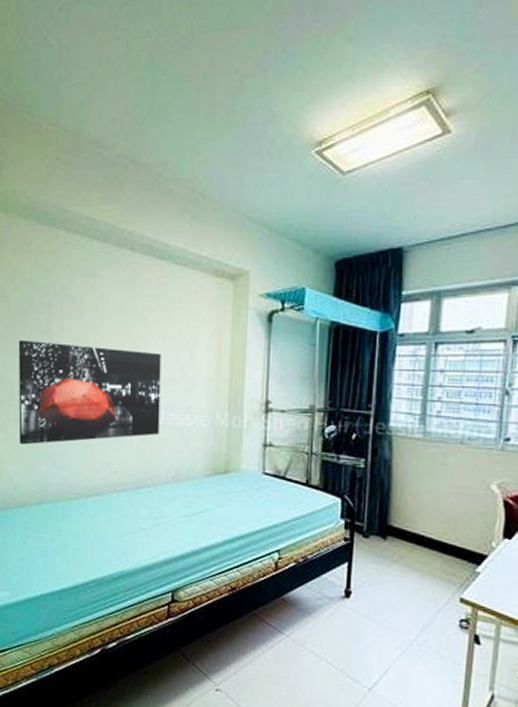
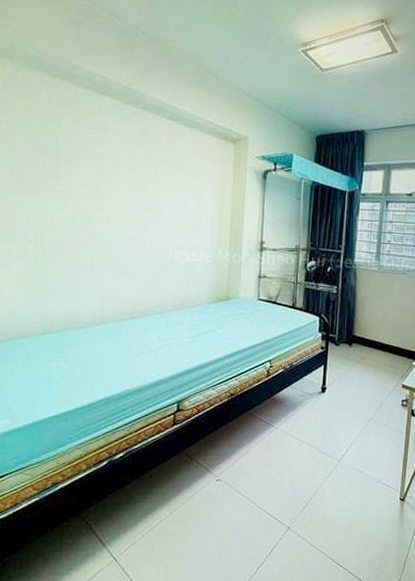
wall art: present [18,339,161,445] -> none [22,180,170,279]

